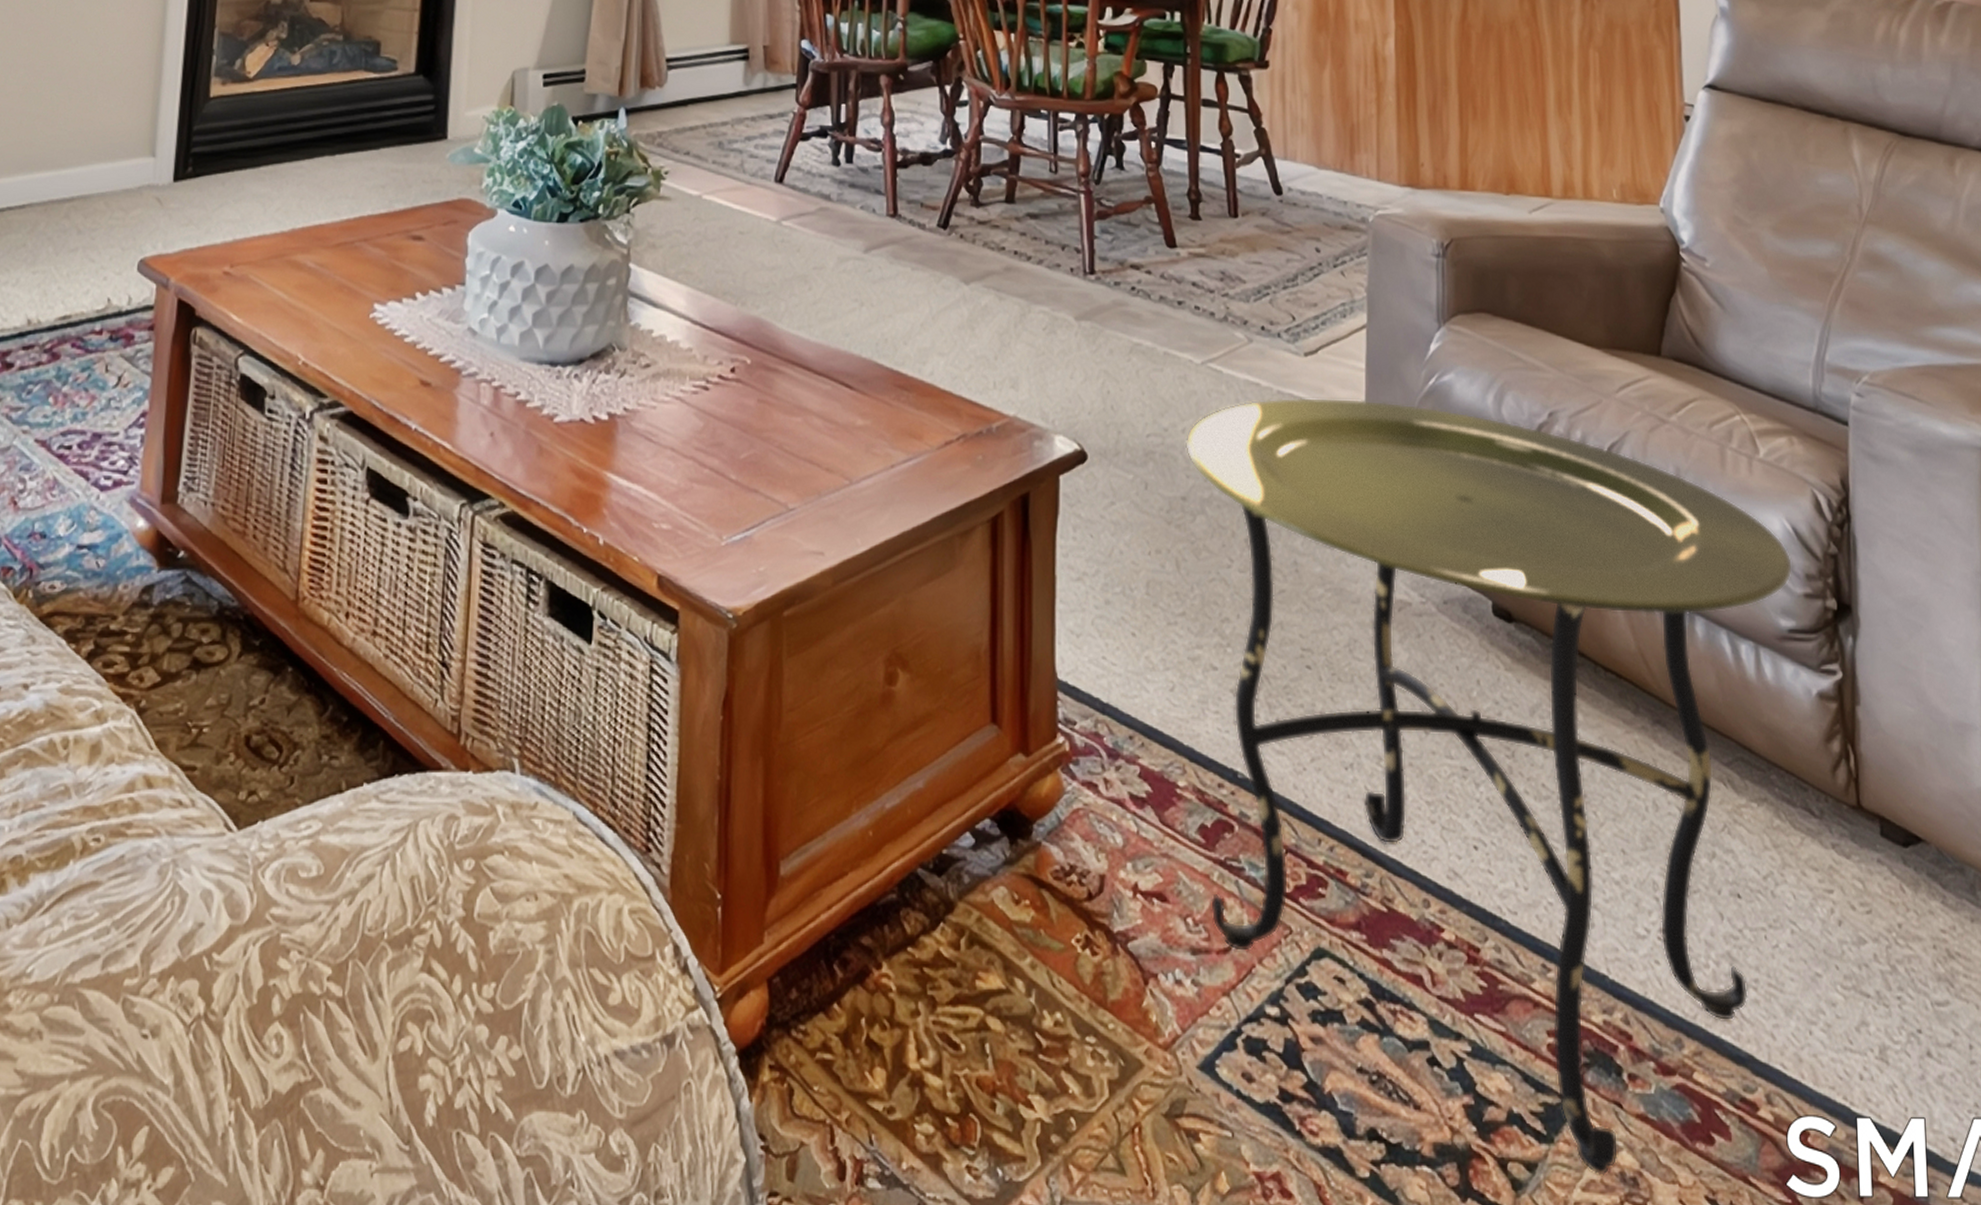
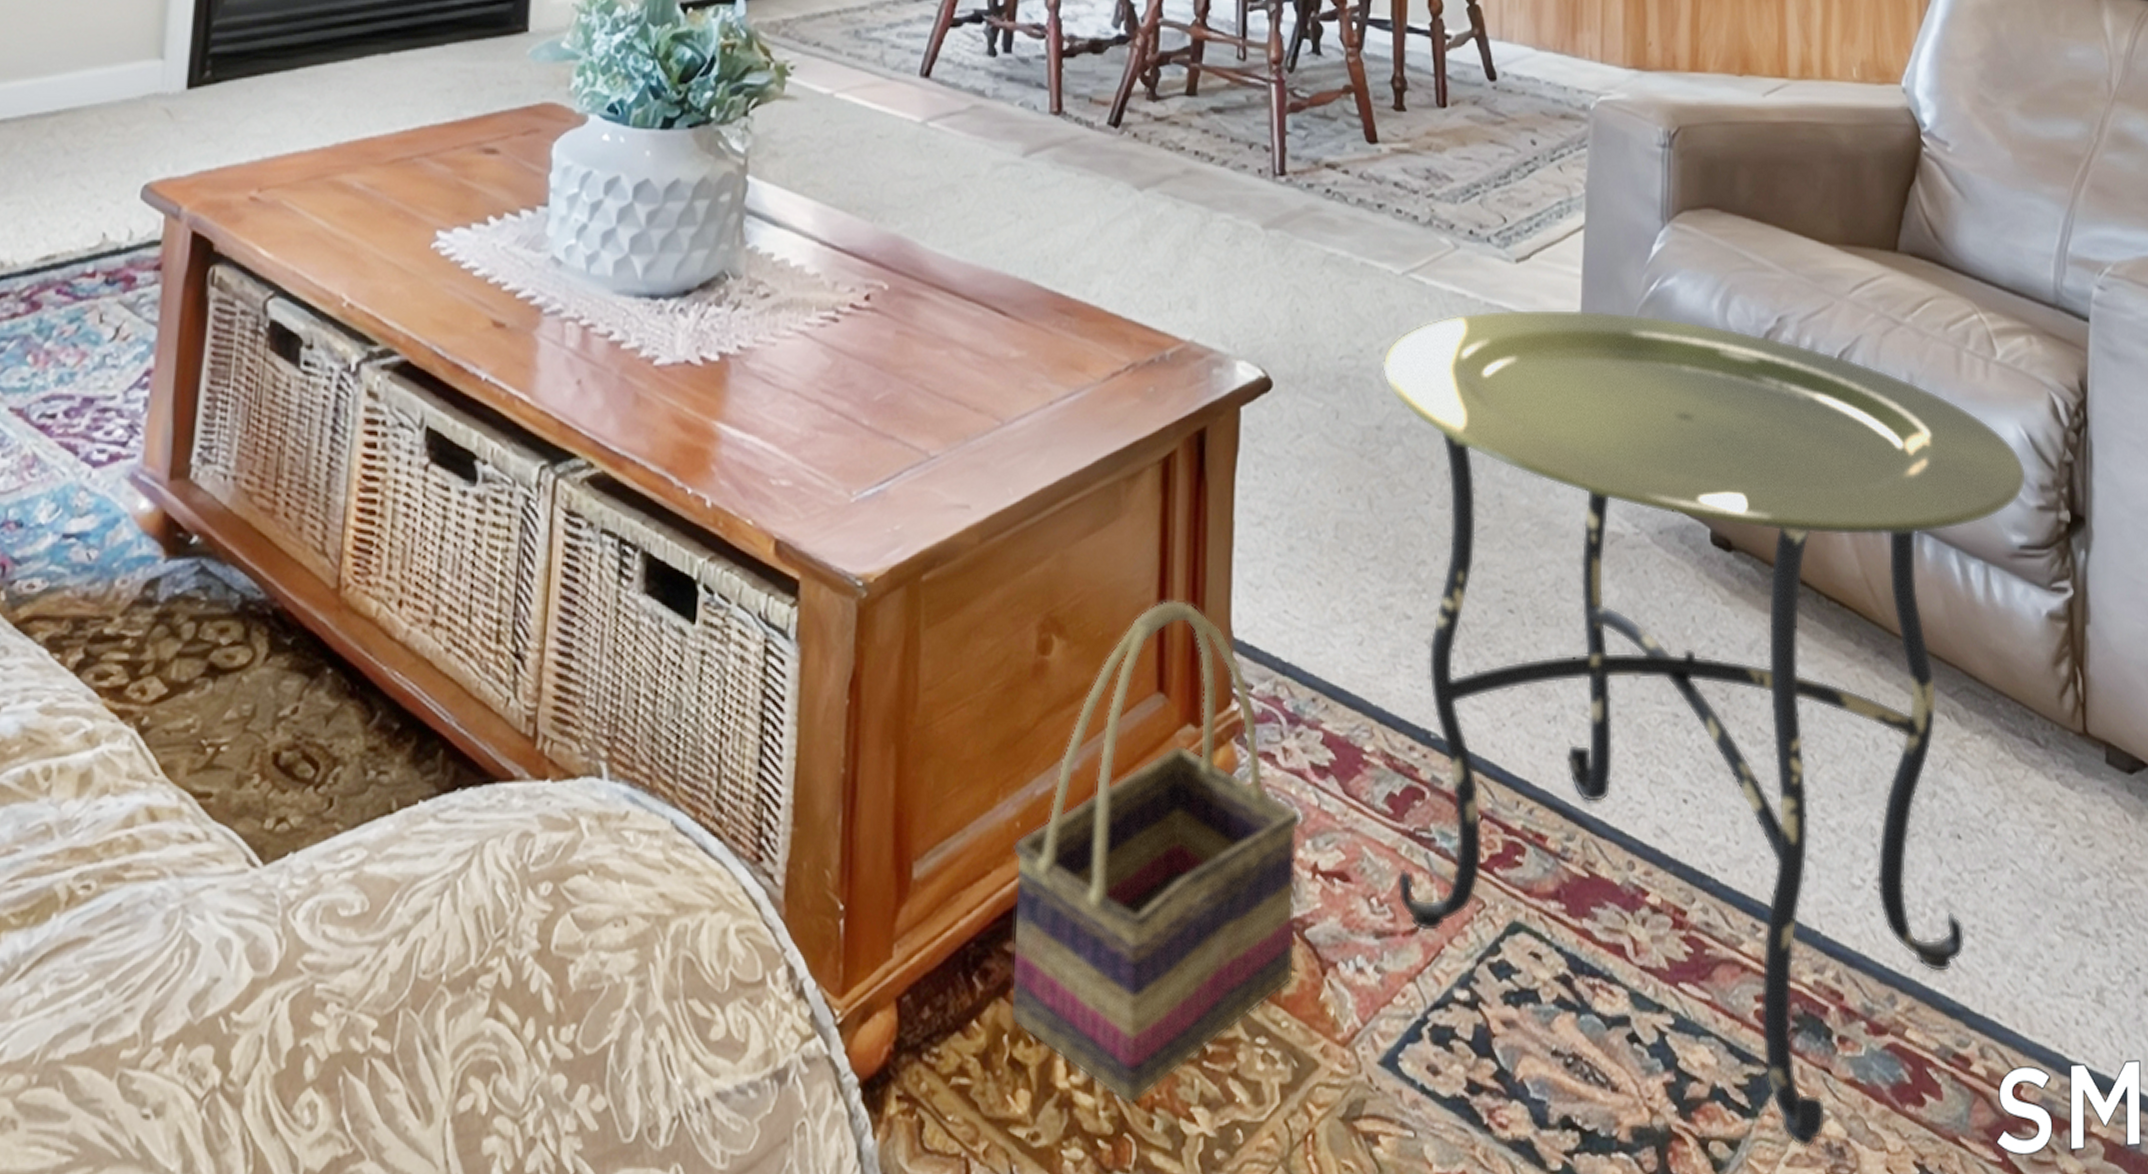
basket: none [866,642,1123,1090] -> present [1010,599,1302,1106]

